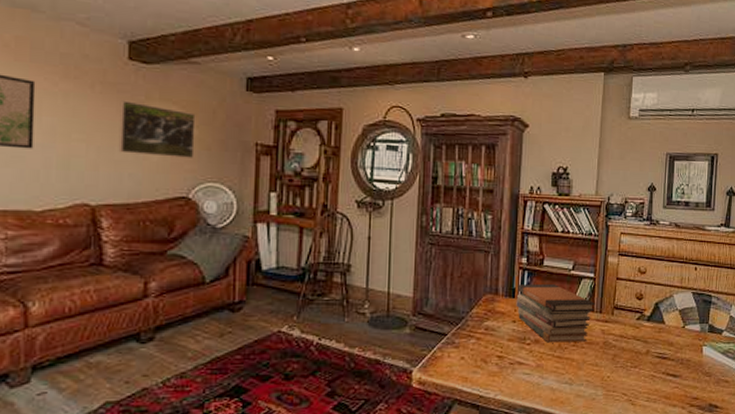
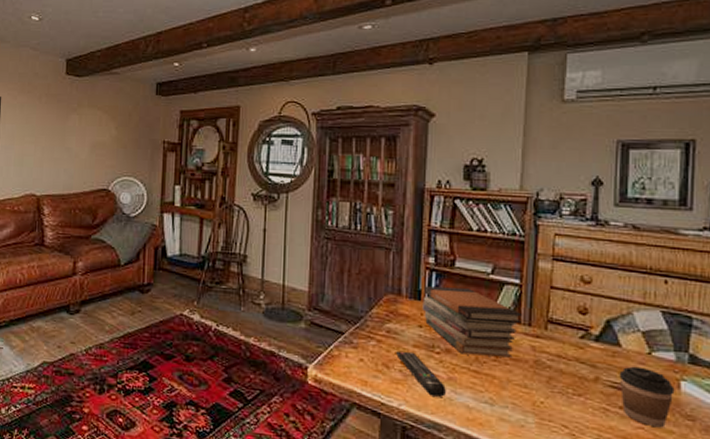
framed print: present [118,100,196,158] -> none [57,108,115,155]
remote control: none [493,345,534,383] -> present [396,350,446,397]
coffee cup: none [663,338,699,386] -> present [619,366,675,428]

